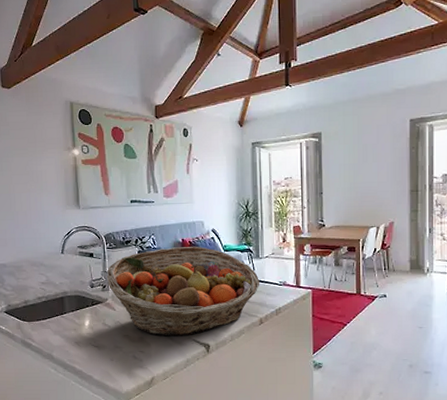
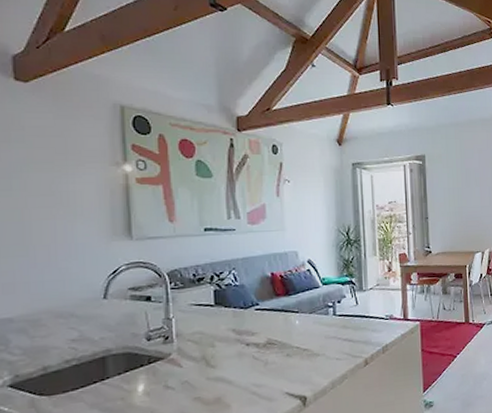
fruit basket: present [107,247,260,336] -> none [171,281,364,393]

